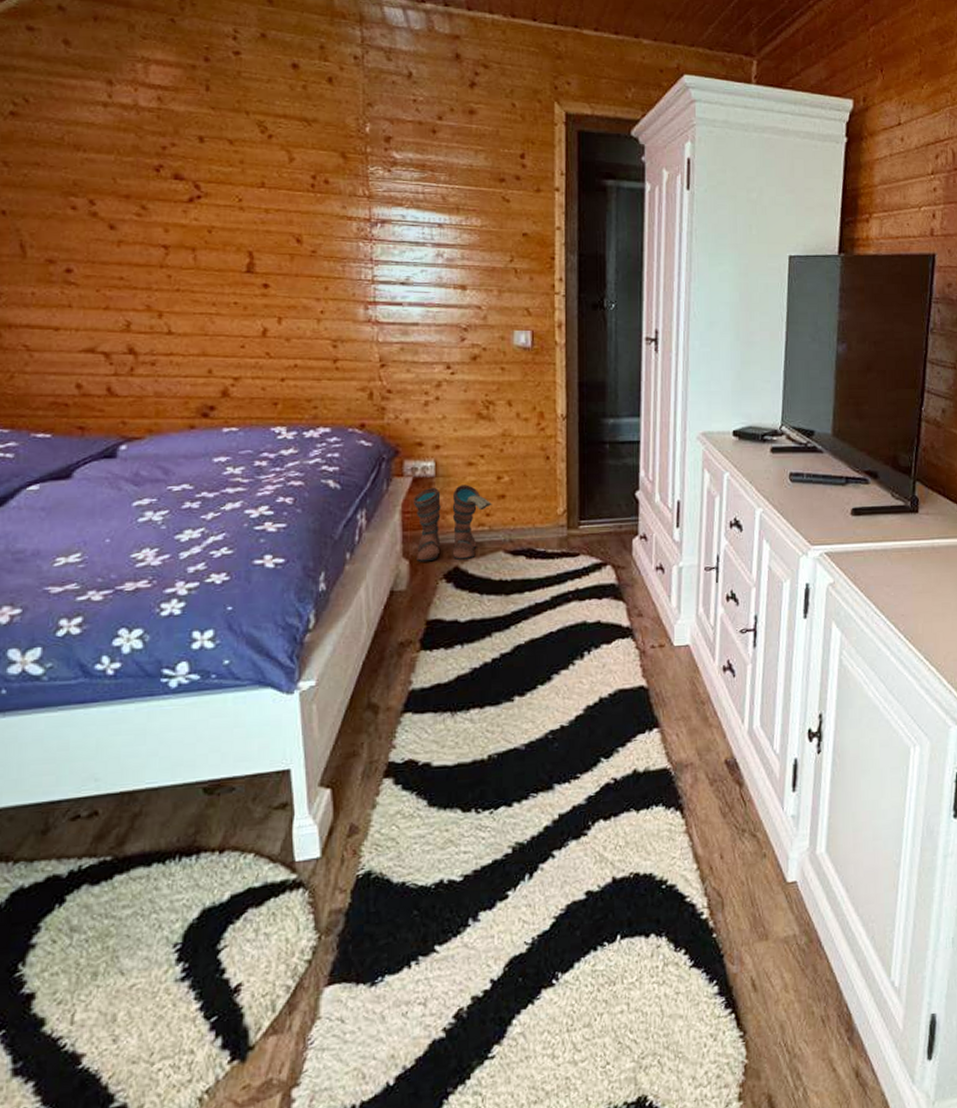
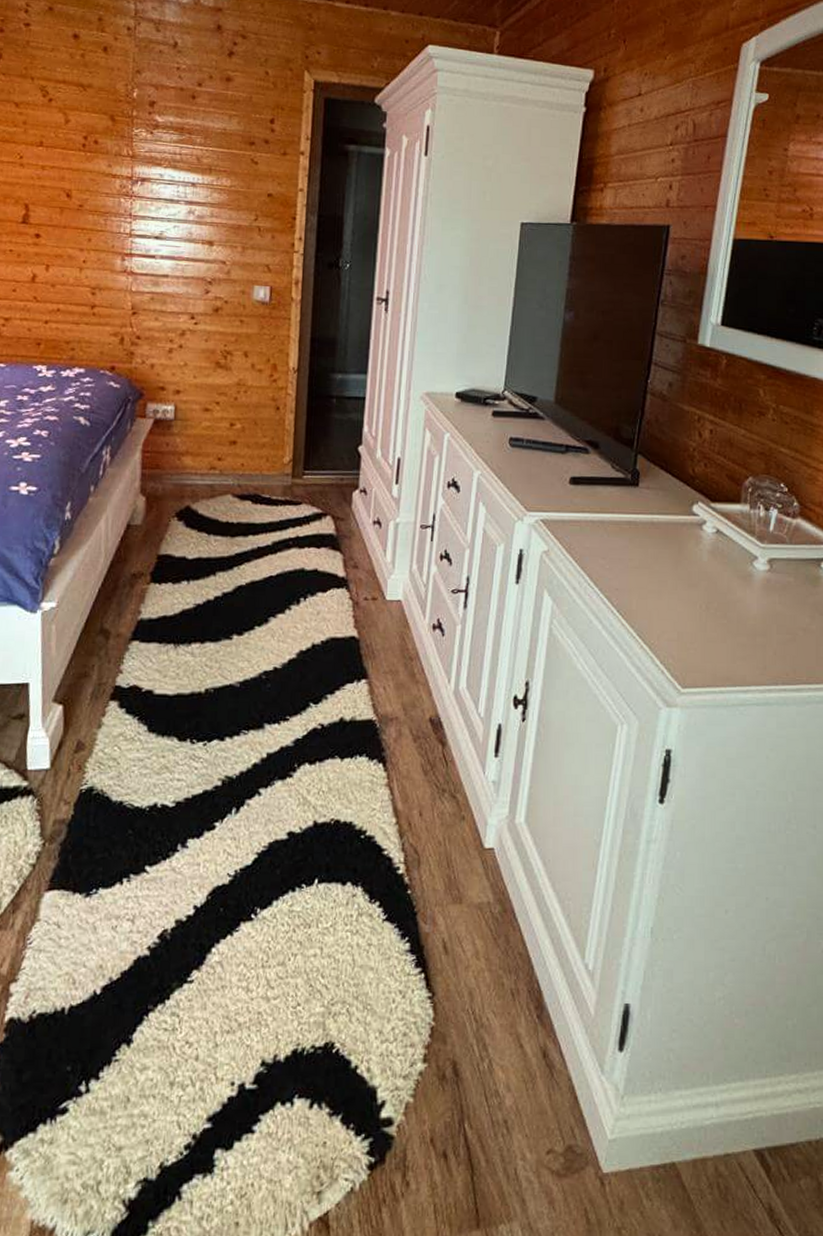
boots: present [413,485,492,562] -> none [152,429,224,501]

